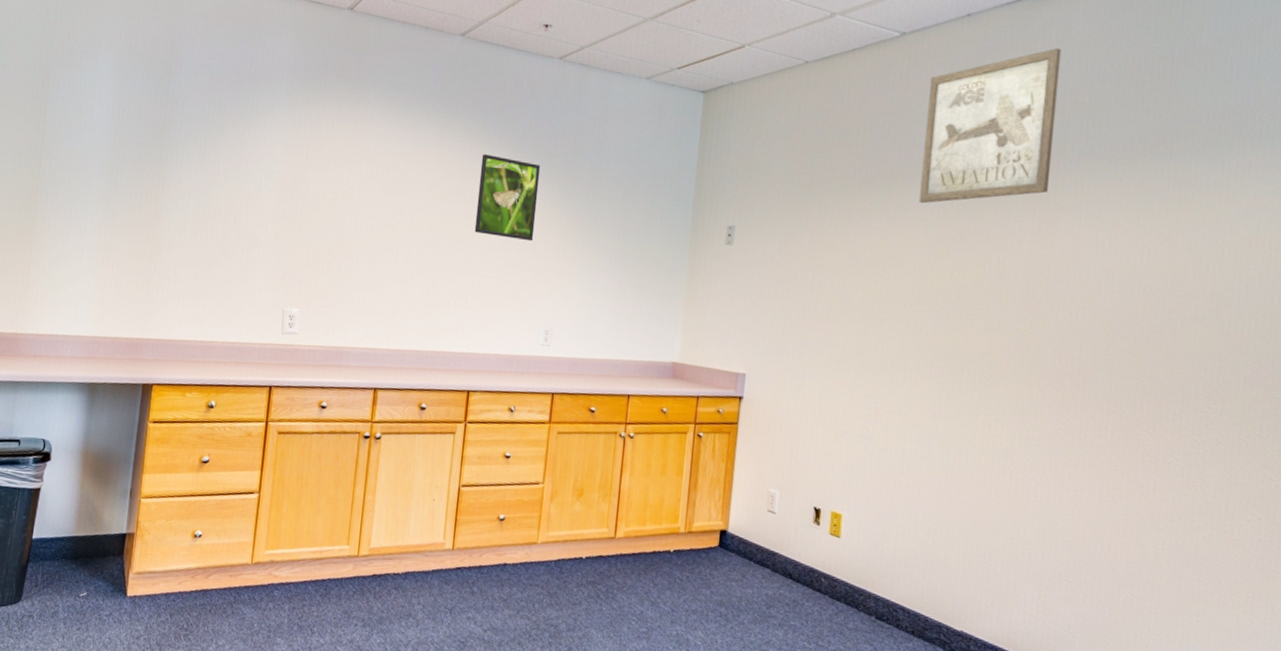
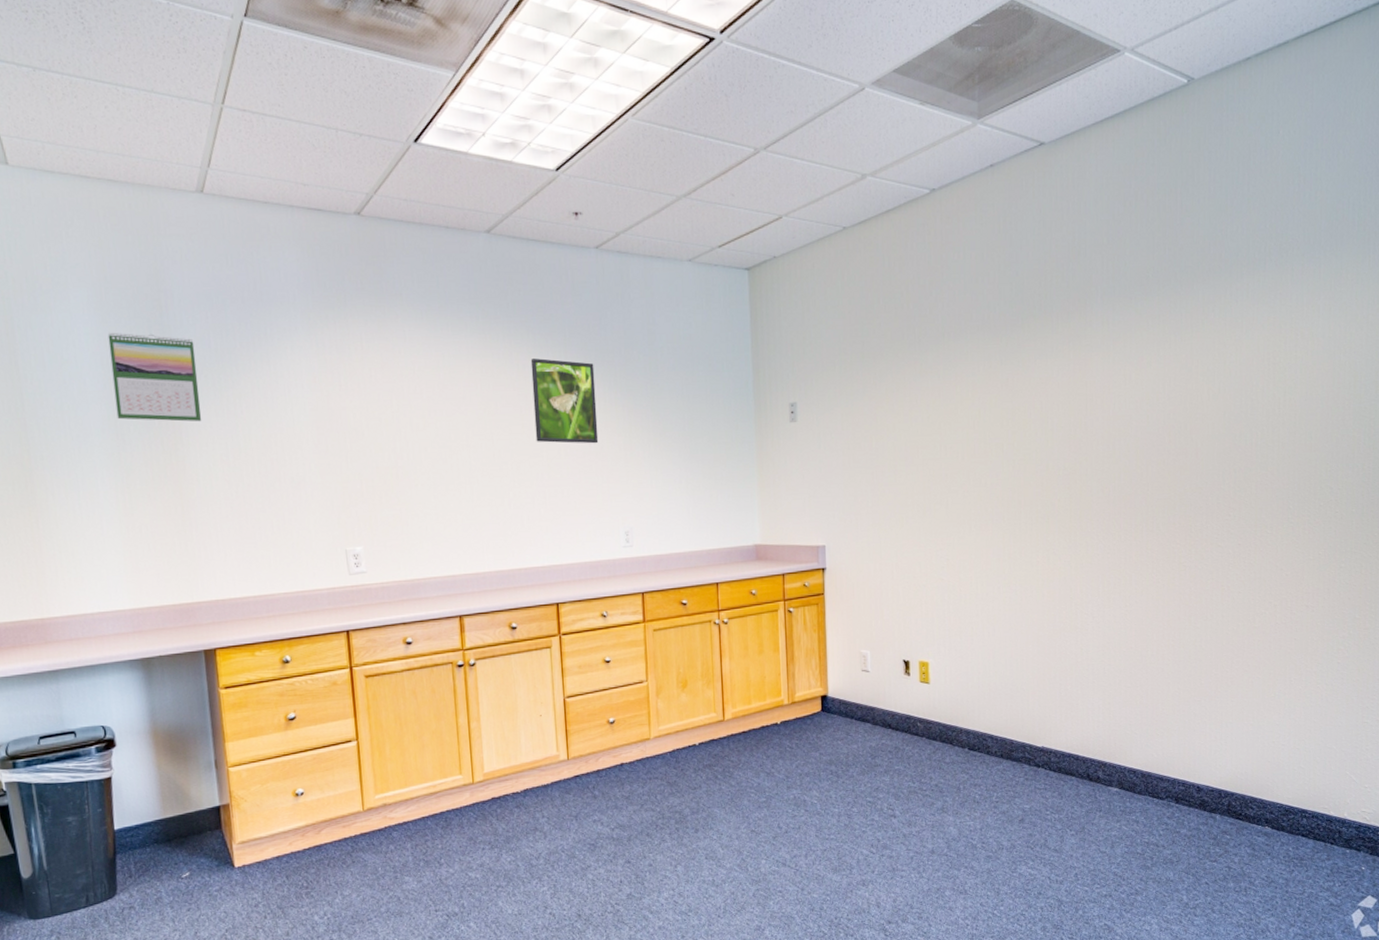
calendar: none [115,91,191,177] -> present [107,332,202,422]
wall art: present [919,48,1062,204] -> none [962,192,1079,359]

